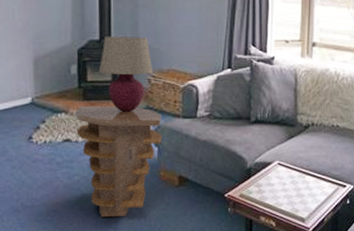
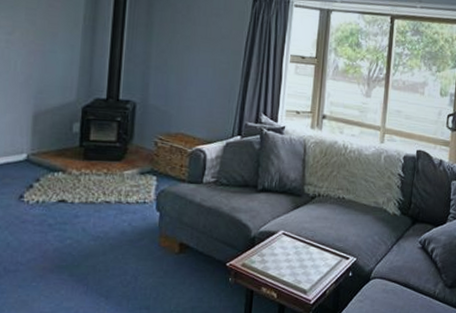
side table: present [75,105,163,217] -> none [73,165,166,285]
table lamp: present [98,36,153,112] -> none [103,95,161,174]

